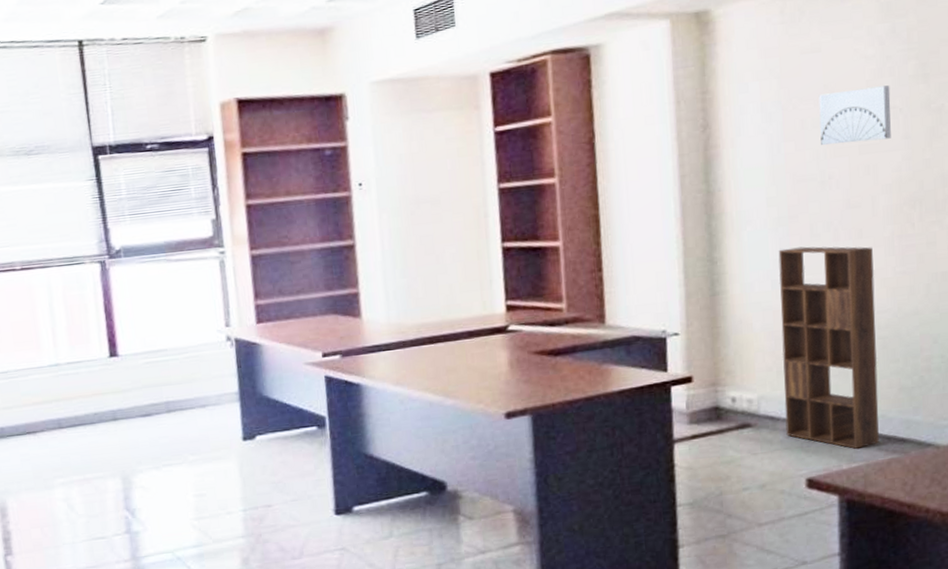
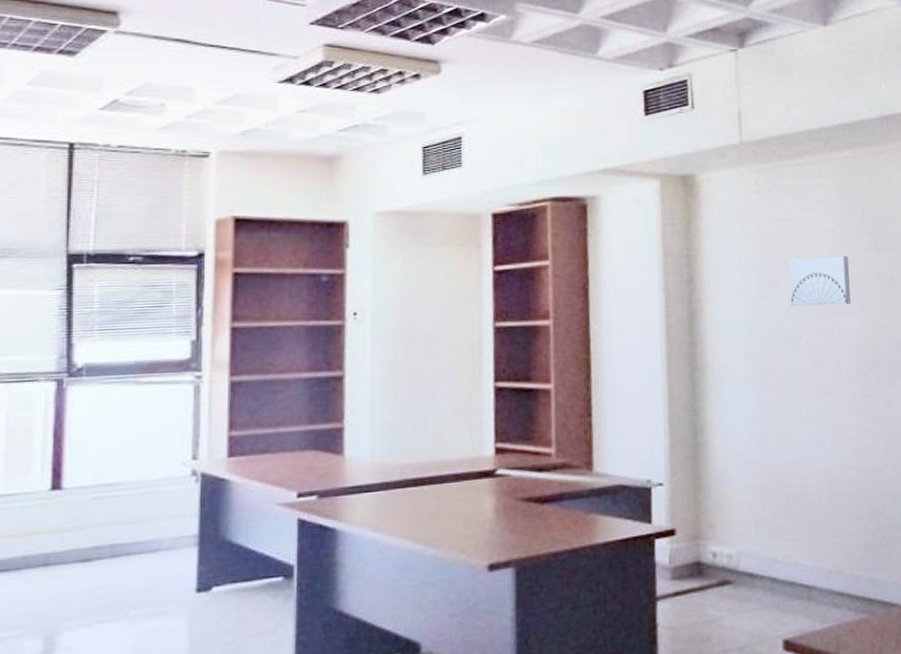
spice rack: present [778,246,879,449] -> none [755,401,849,608]

